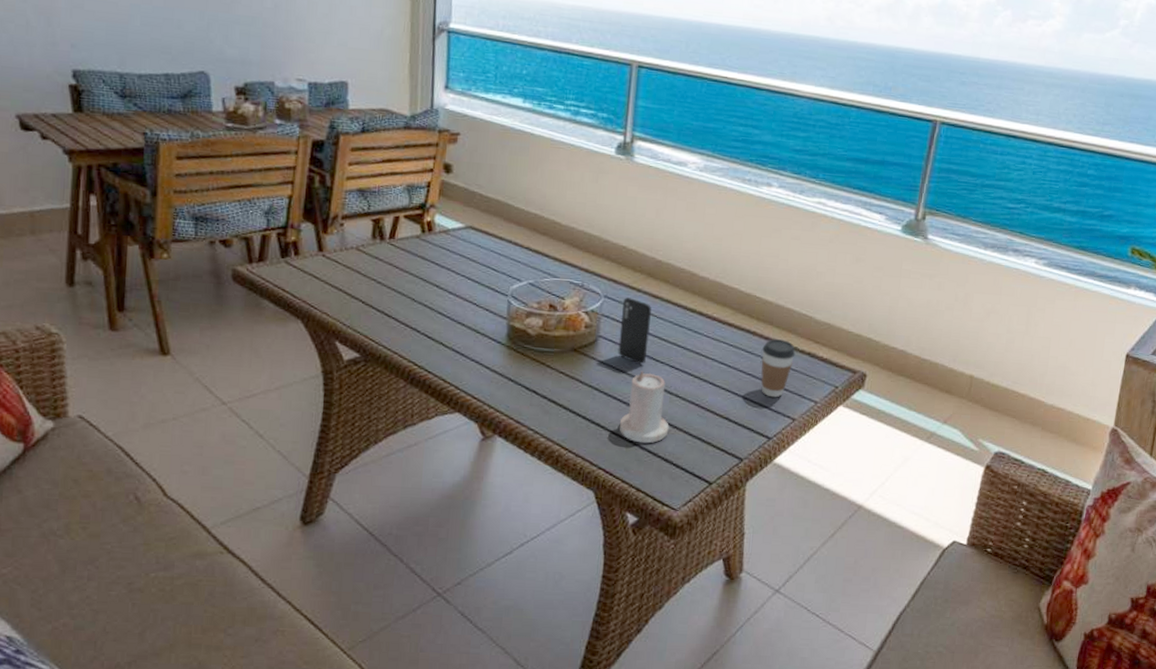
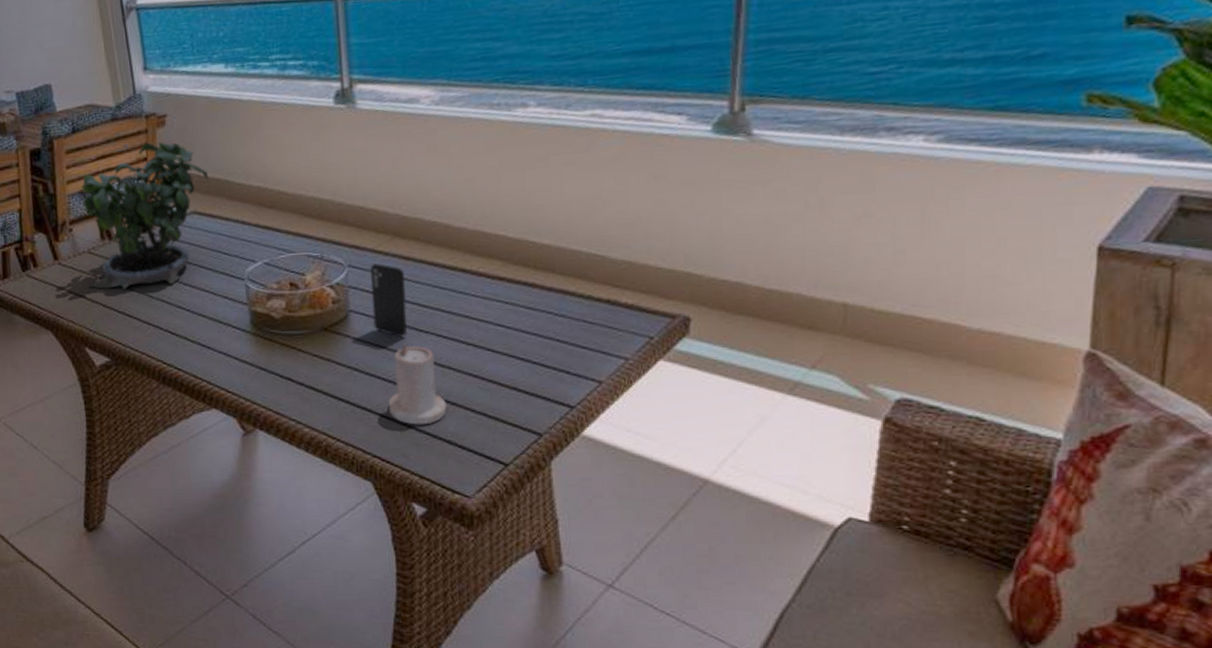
potted plant: none [351,153,490,292] -> present [81,142,208,291]
coffee cup: present [760,339,796,398] -> none [546,288,590,359]

